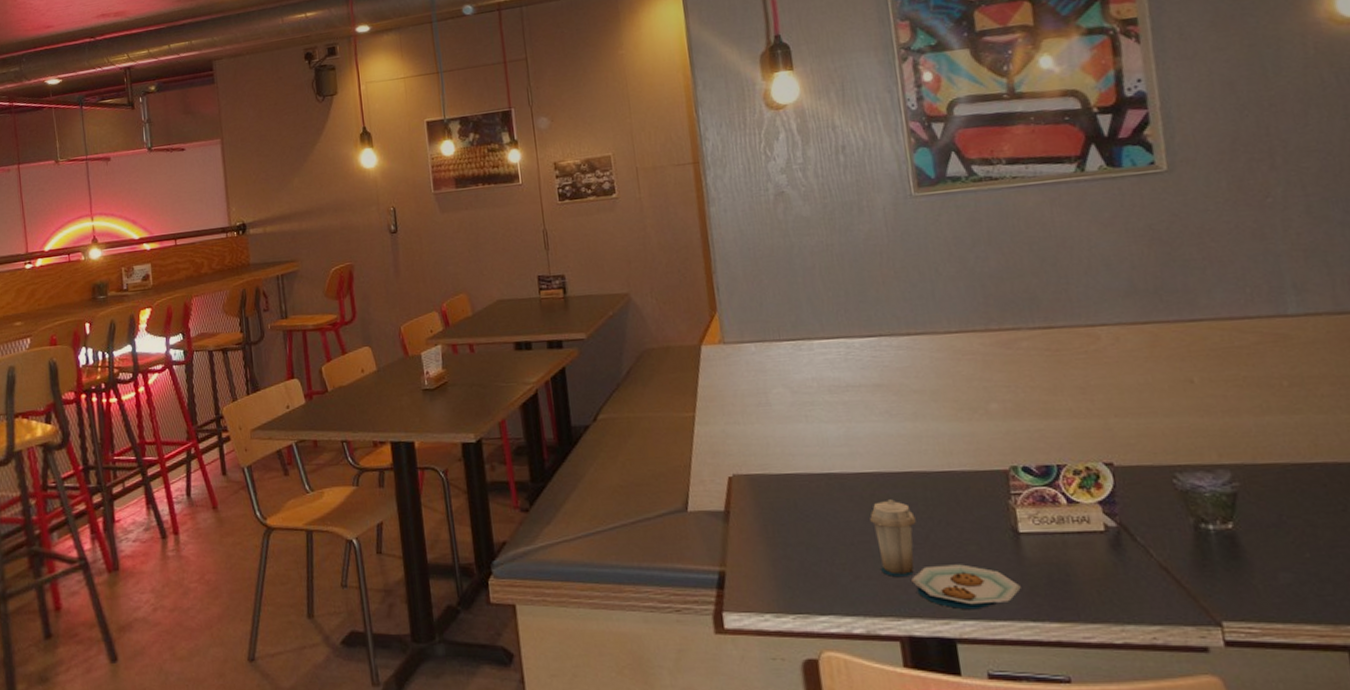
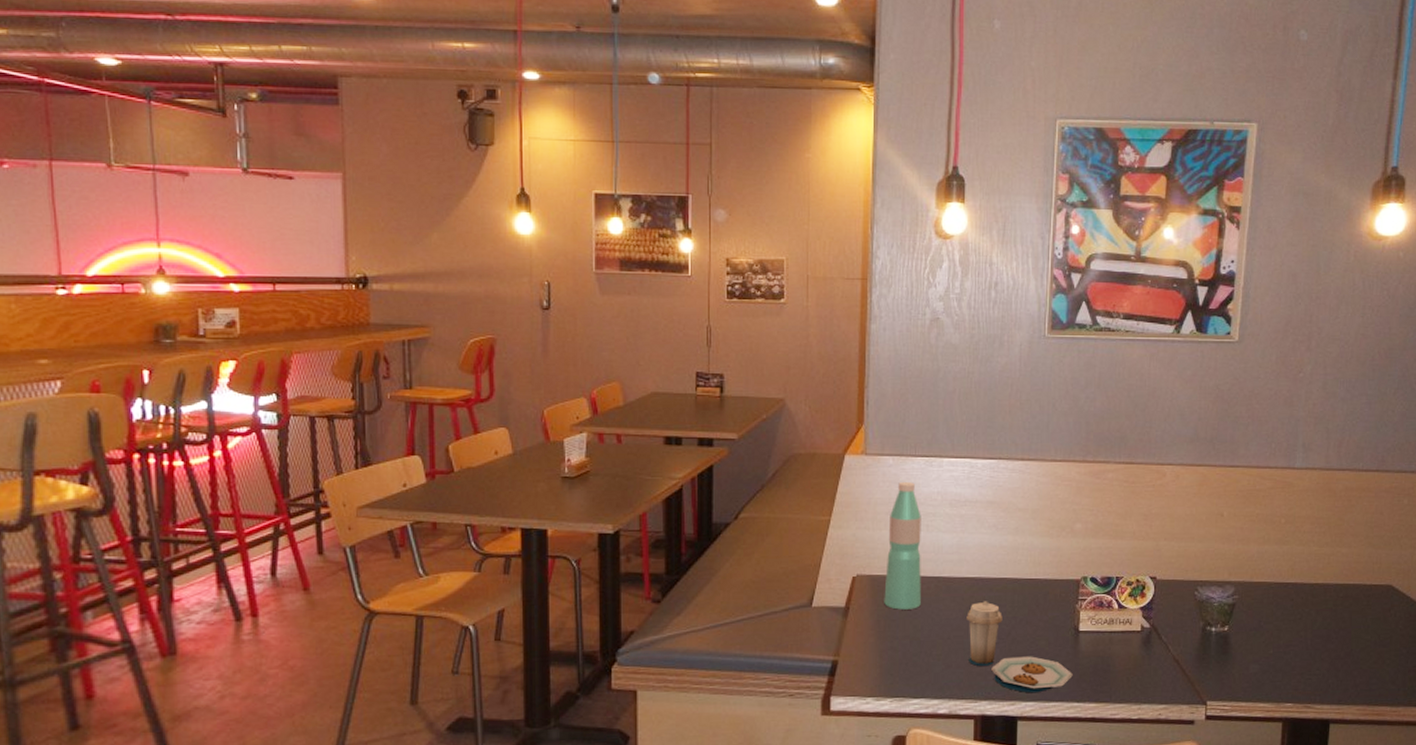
water bottle: none [760,369,812,513] -> present [884,482,921,610]

